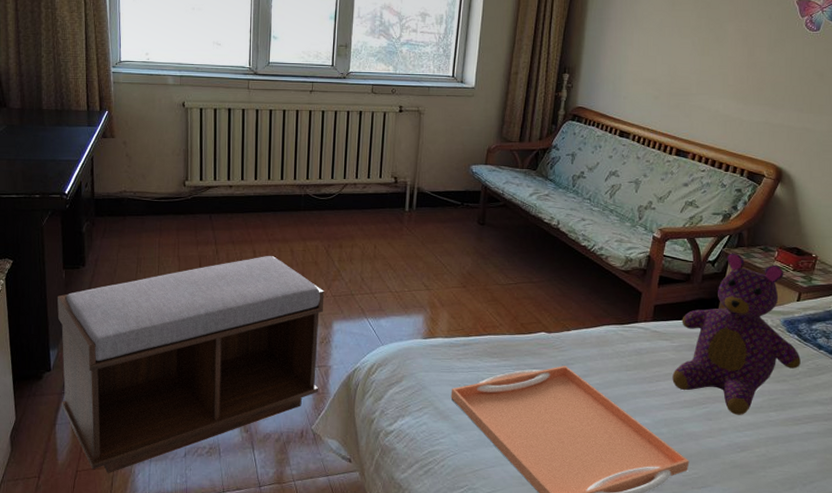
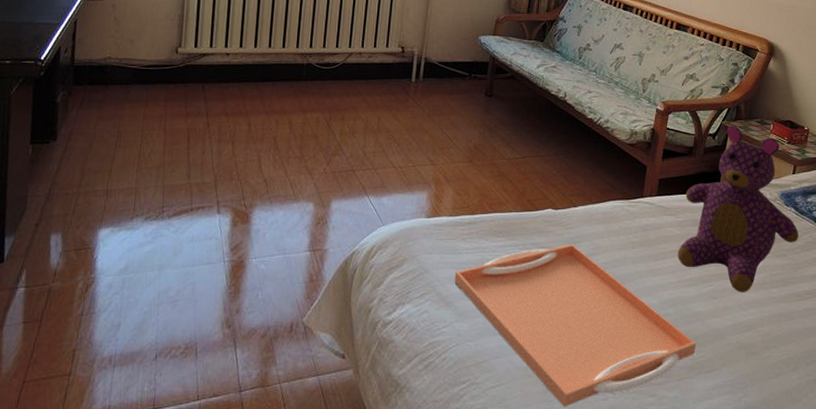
bench: present [57,256,325,474] -> none [13,129,324,384]

